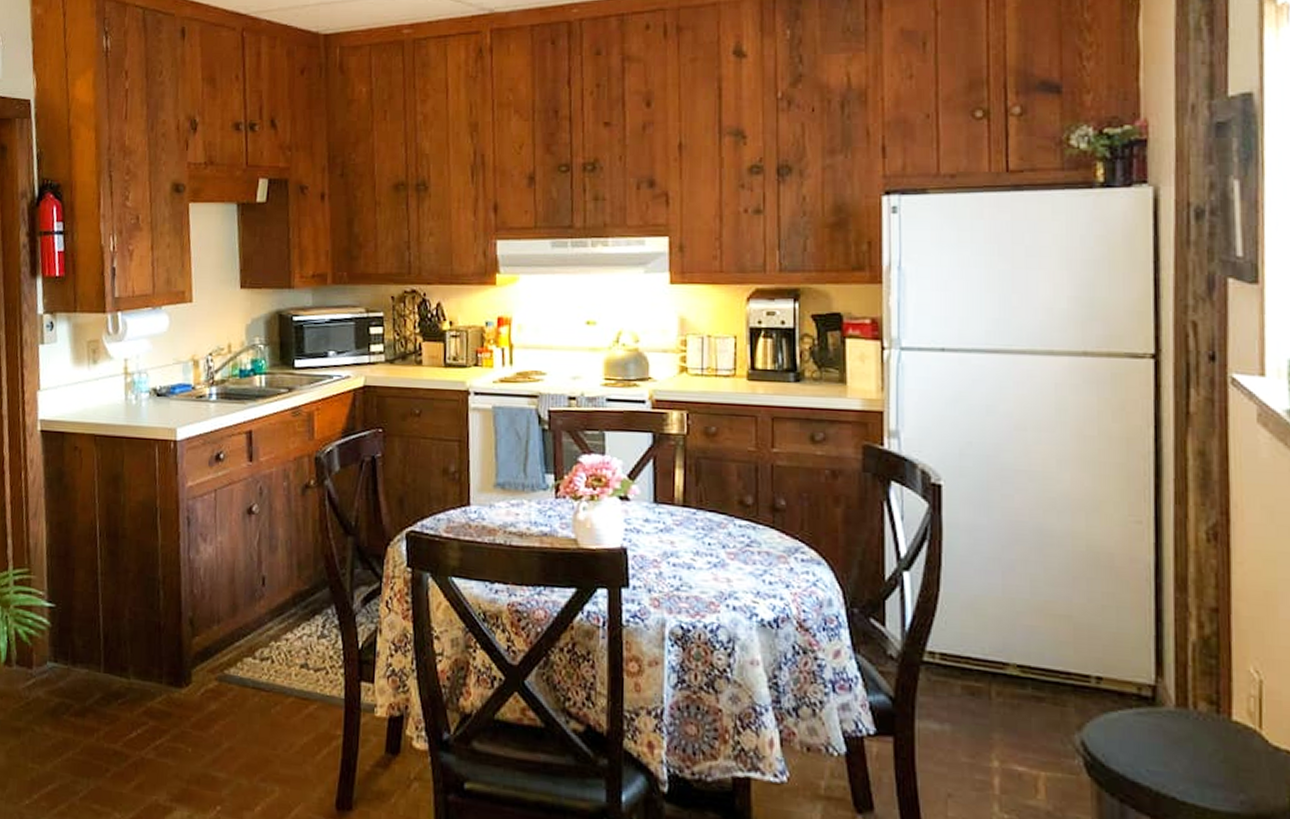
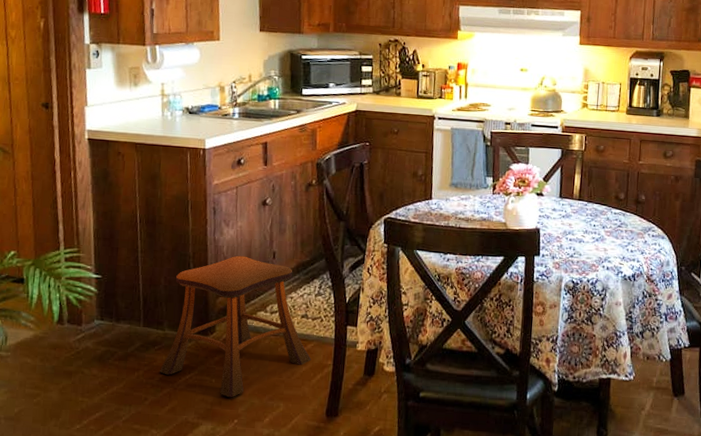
stool: none [124,581,315,775] -> present [160,255,311,398]

